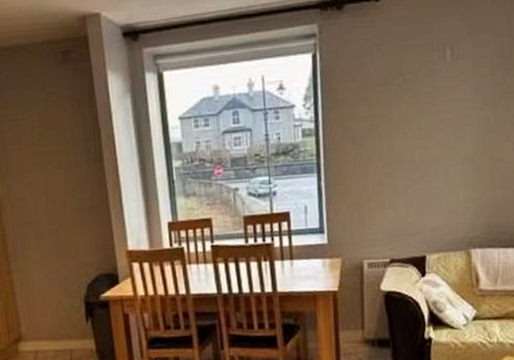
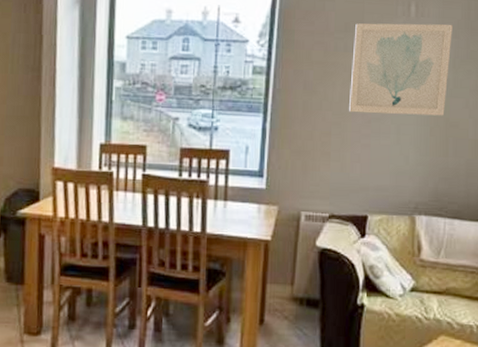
wall art: none [395,62,489,161] -> present [349,23,453,116]

